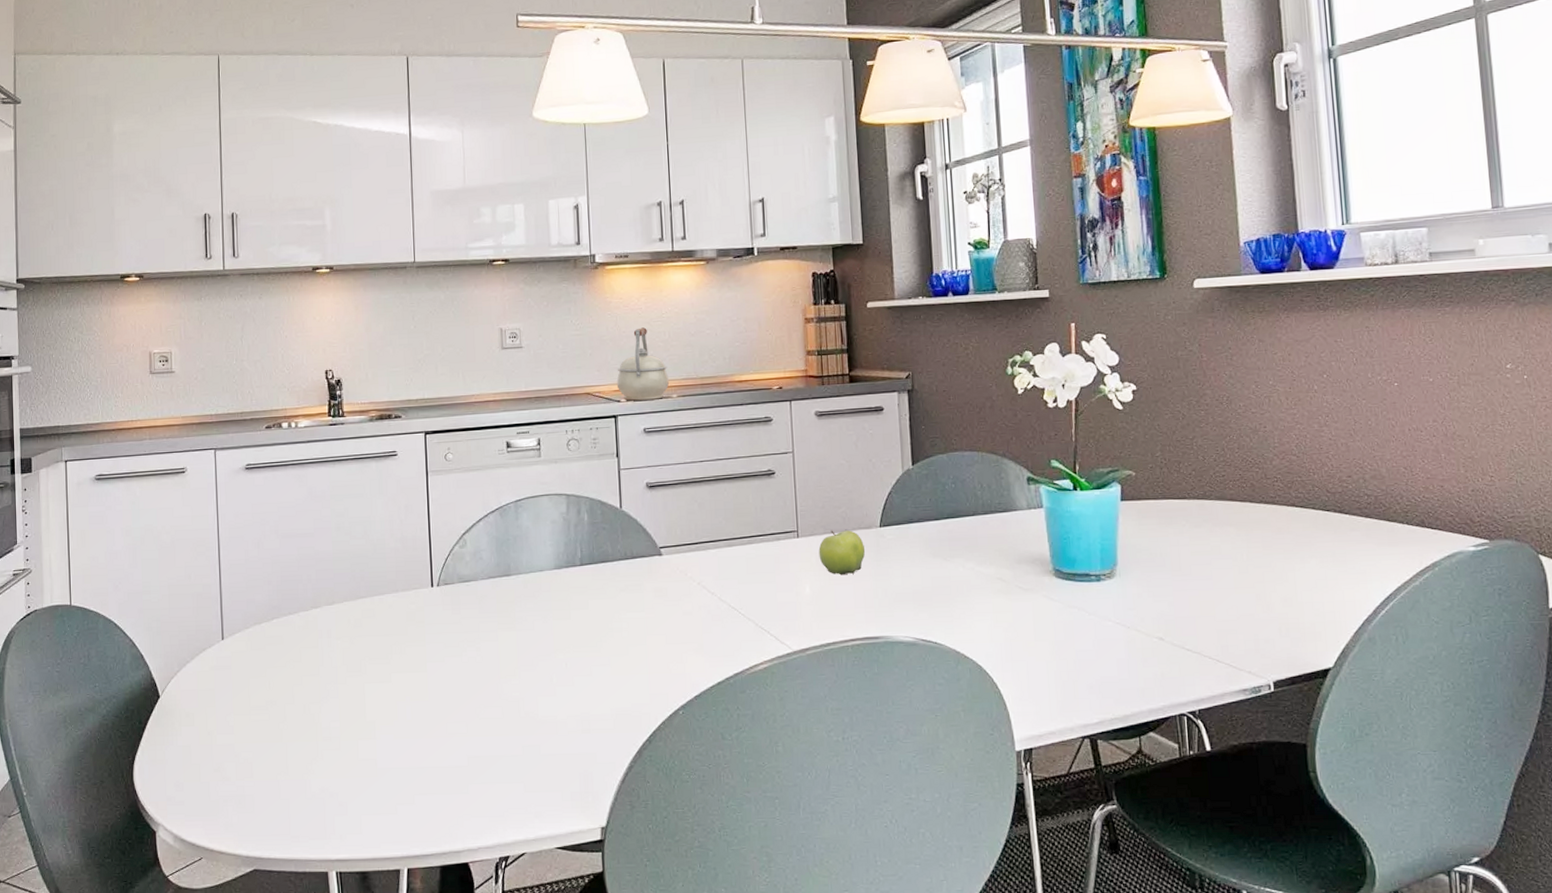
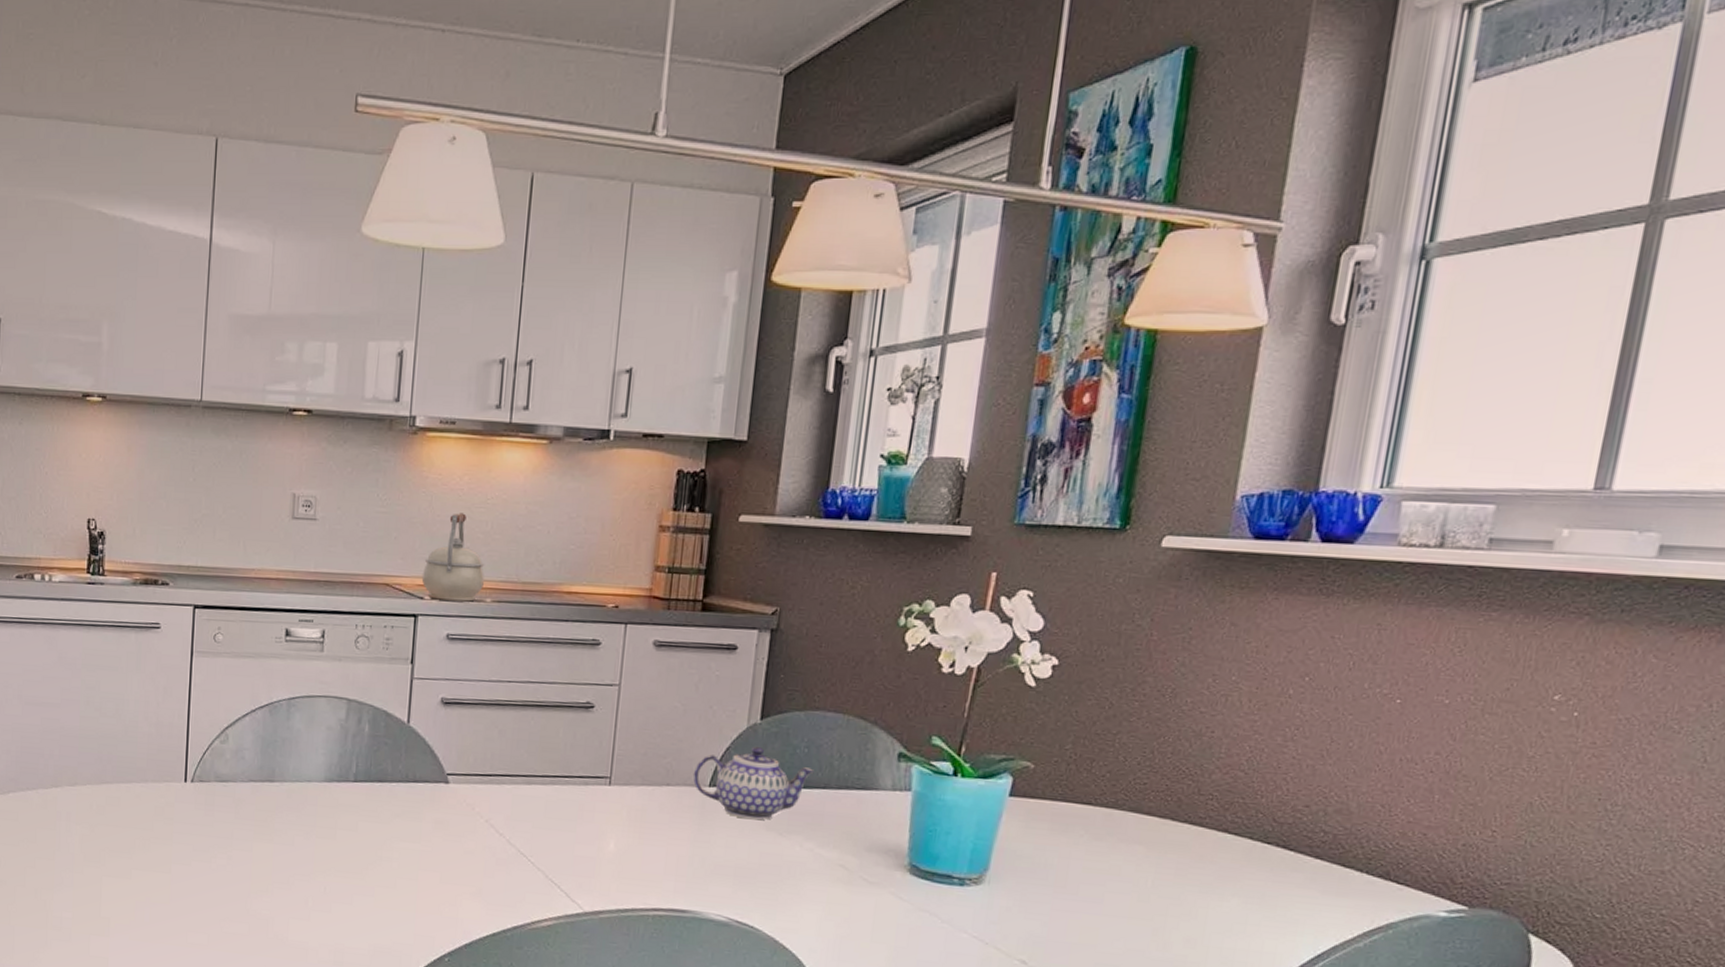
fruit: present [818,530,865,575] -> none [631,782,687,836]
teapot: none [865,487,963,551] -> present [692,746,814,820]

